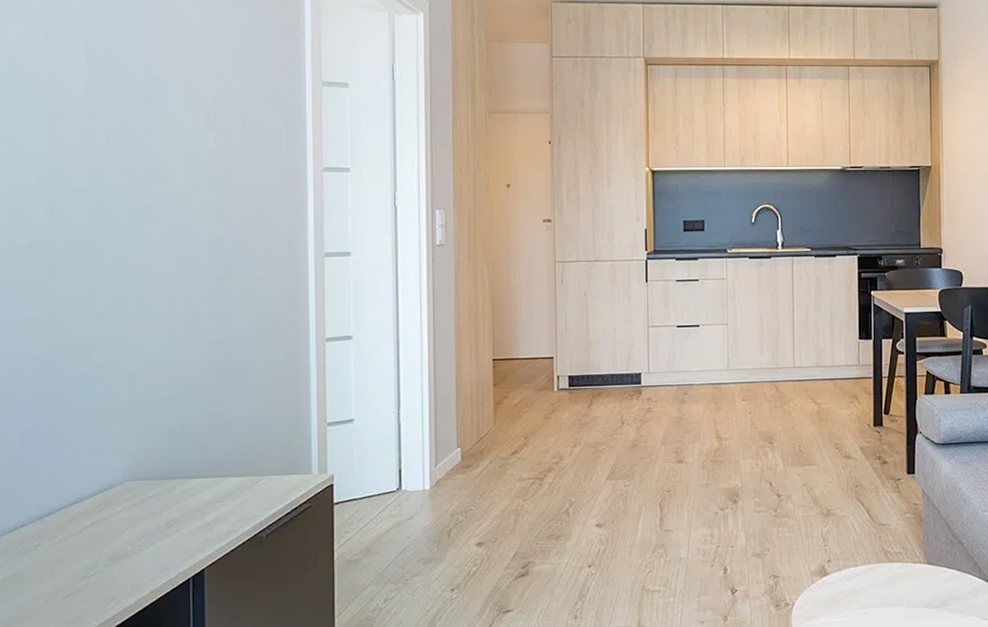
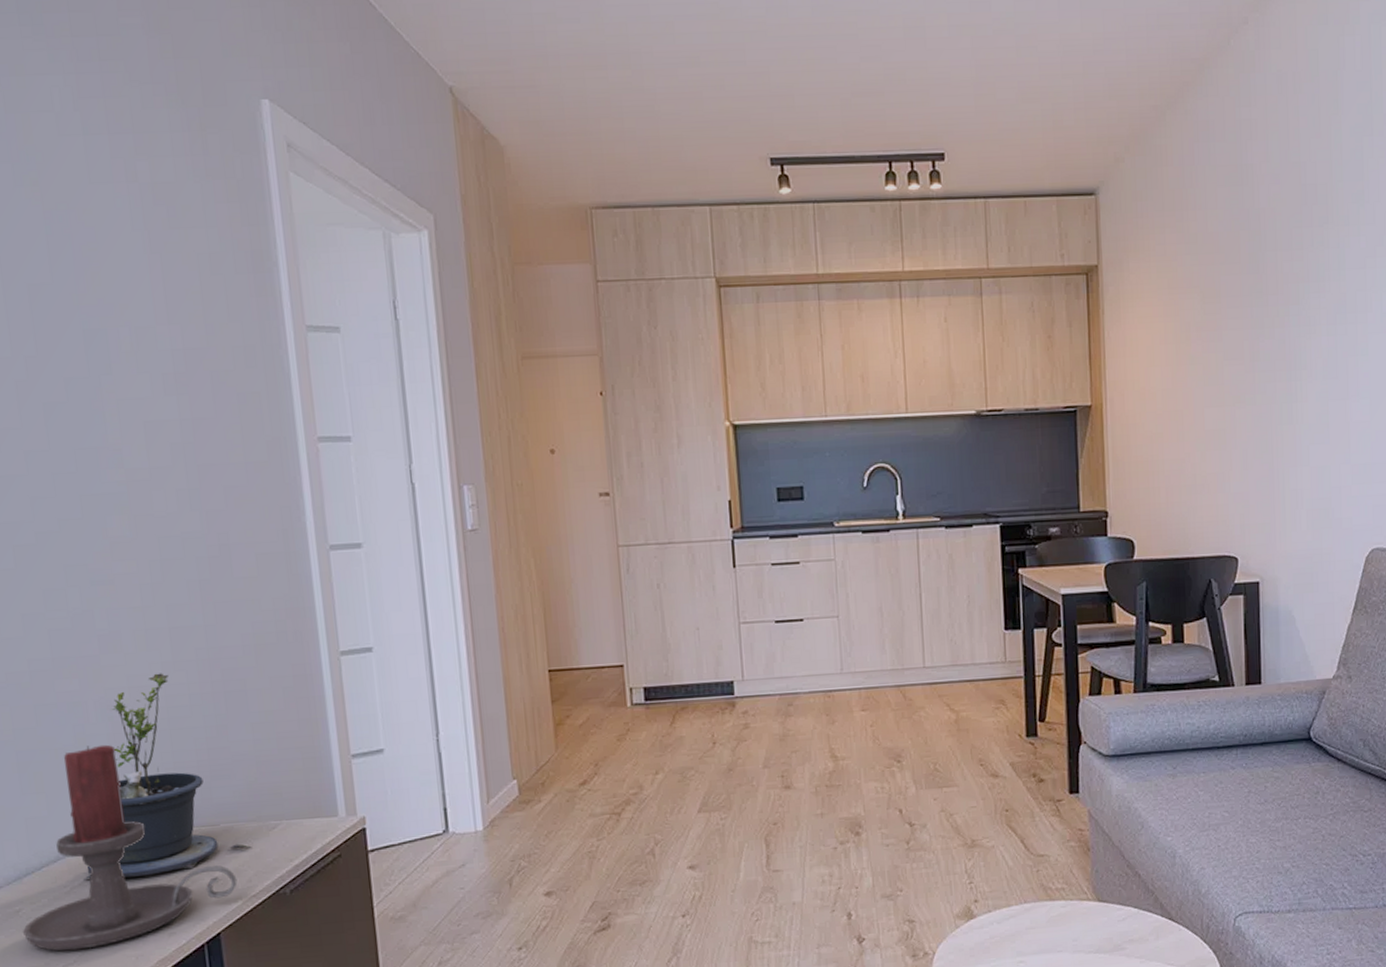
candle holder: none [38,408,223,581] -> present [22,744,237,952]
potted plant: none [95,351,238,520] -> present [83,673,252,880]

